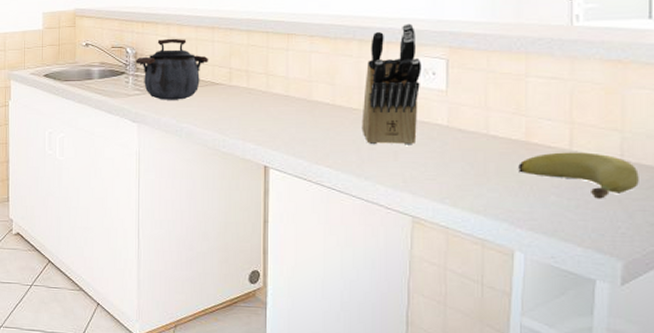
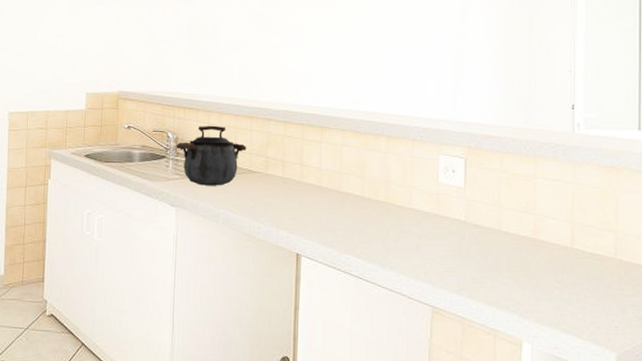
knife block: present [361,23,421,145] -> none [387,123,443,238]
banana: present [518,152,639,199] -> none [527,249,630,294]

